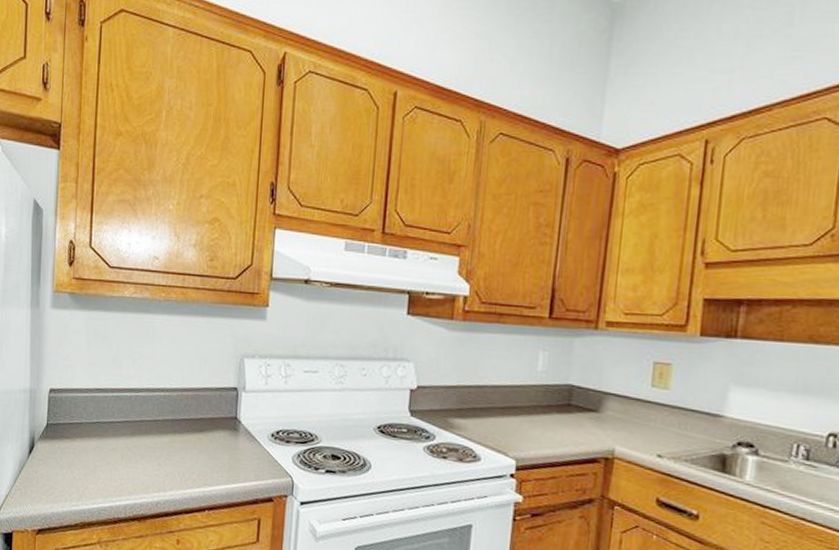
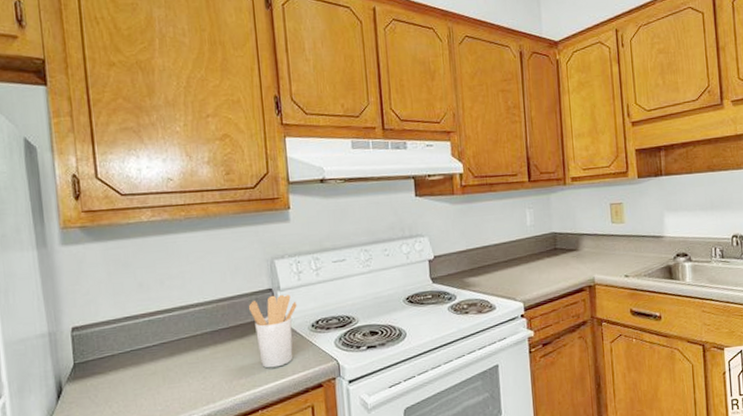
utensil holder: none [212,395,260,471] -> present [249,294,297,368]

